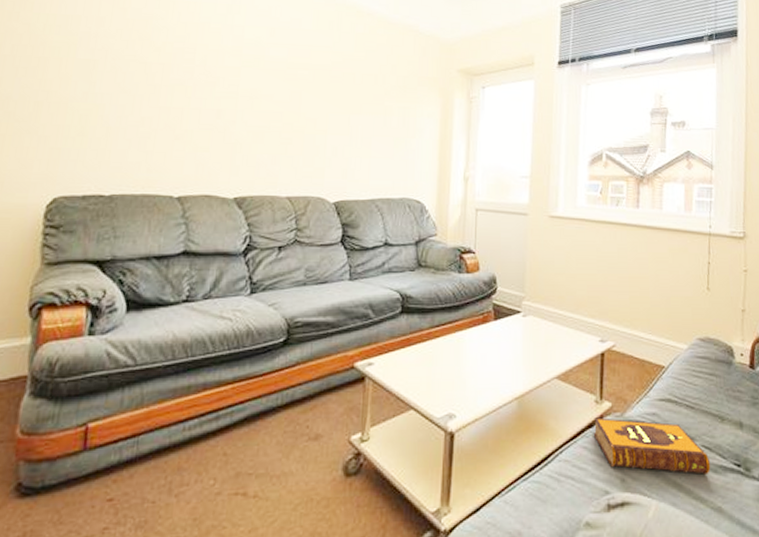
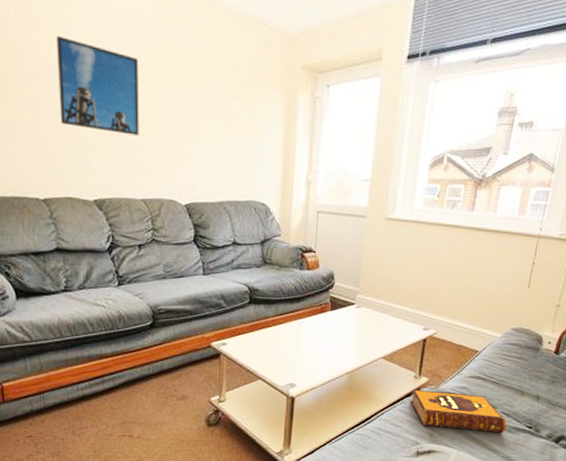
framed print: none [208,41,296,132] -> present [57,36,139,135]

